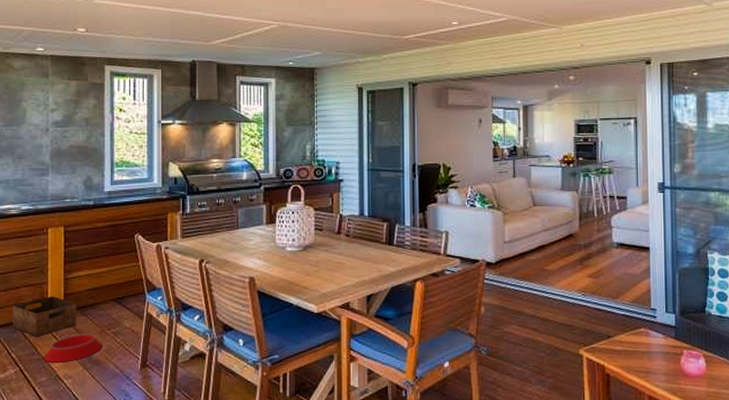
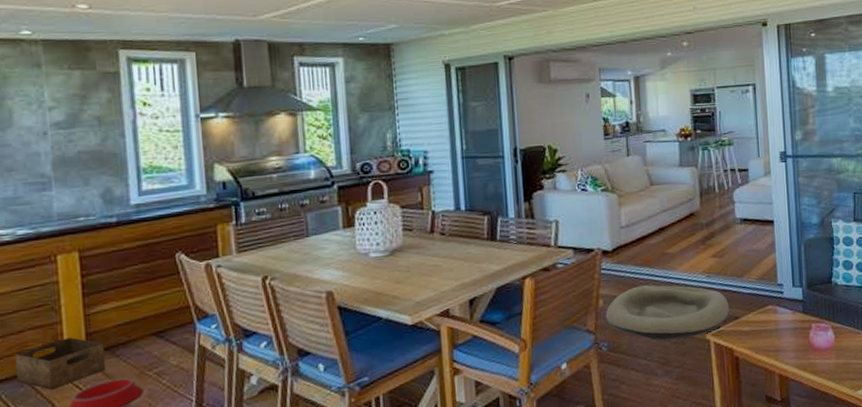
dog bed: none [486,298,603,351] -> present [605,285,729,341]

